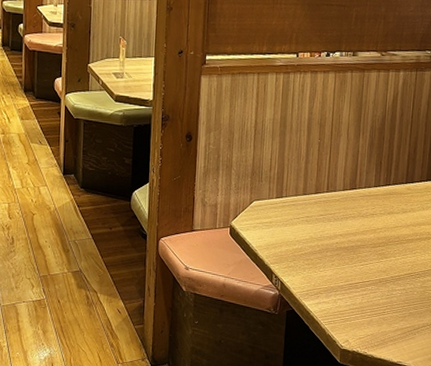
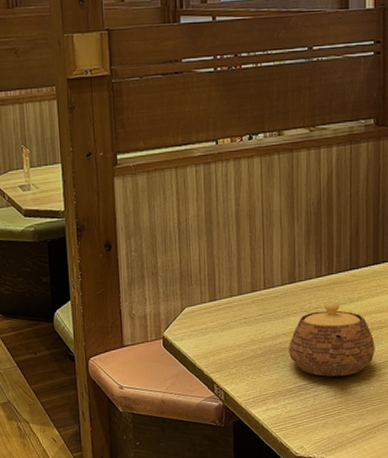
teapot: none [344,211,422,279] -> present [289,303,375,377]

